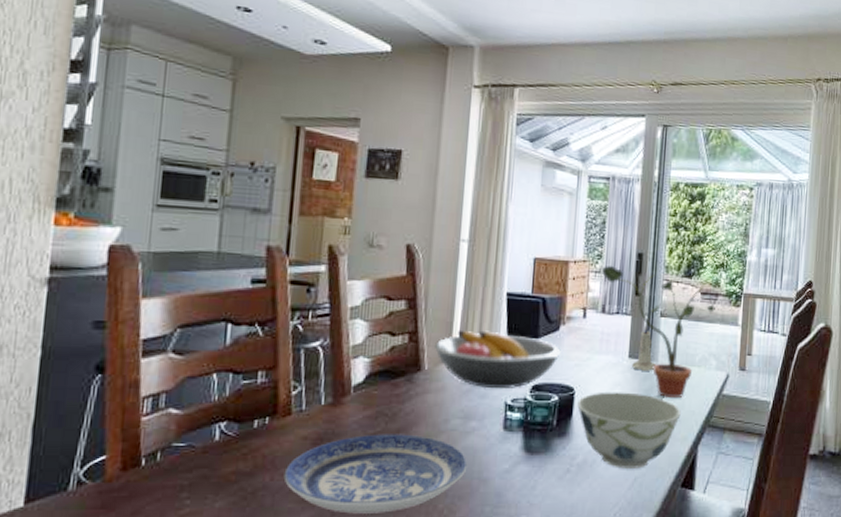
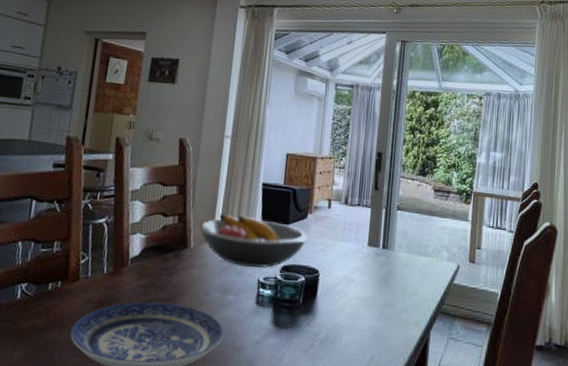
bowl: present [577,392,681,469] -> none [321,275,415,348]
potted plant: present [602,265,715,399] -> none [346,162,447,285]
candle: present [631,324,657,371] -> none [370,216,394,259]

